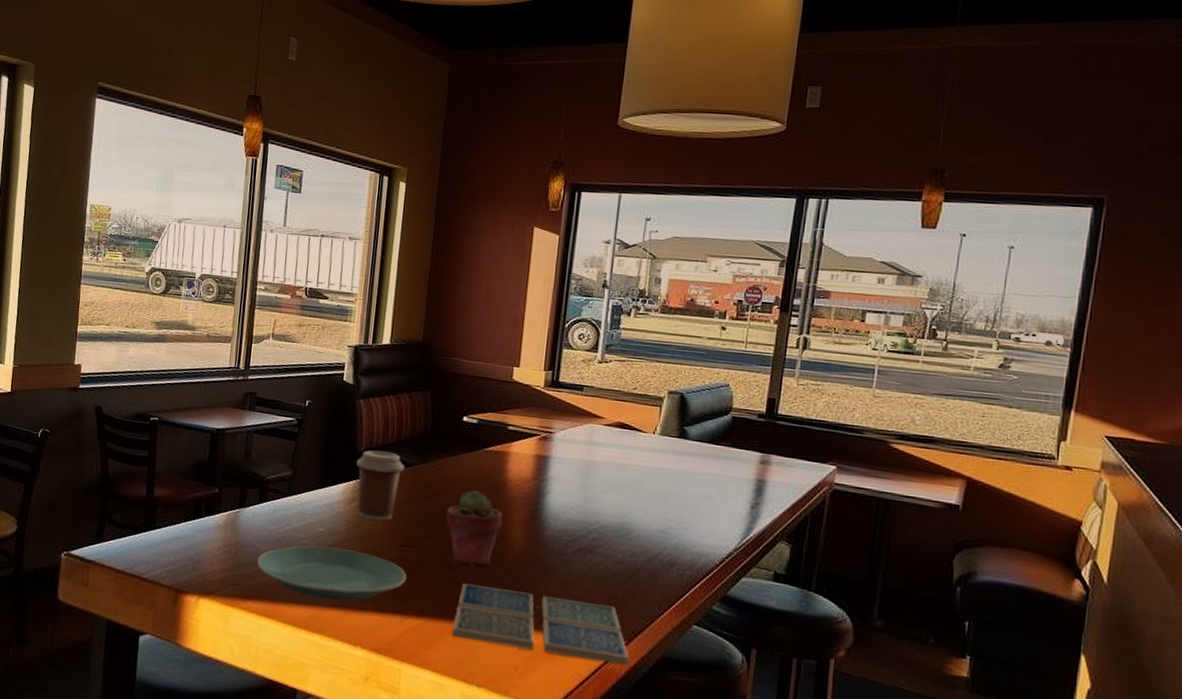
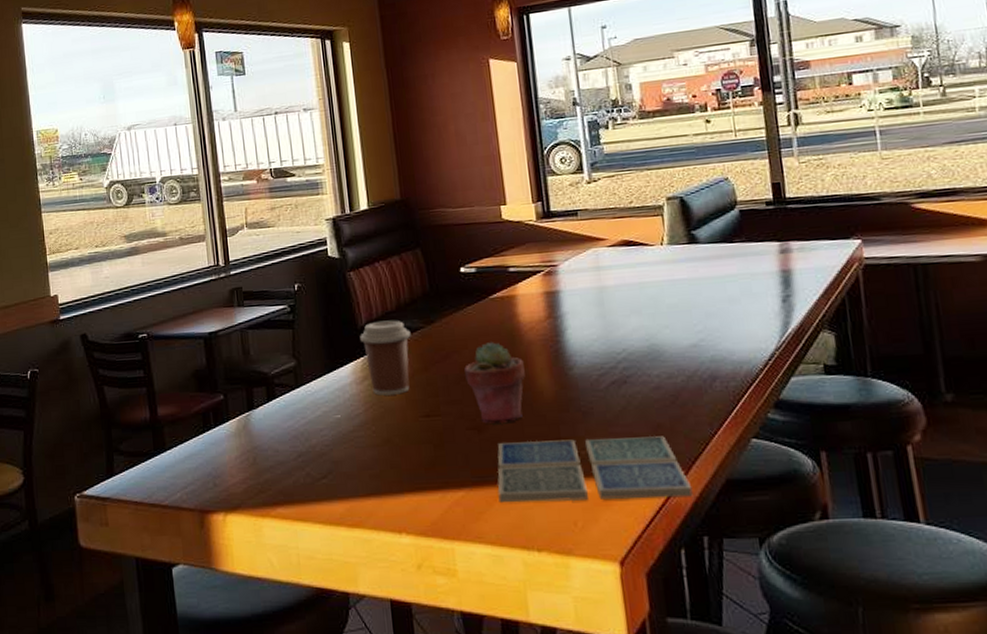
plate: present [257,545,407,601] -> none [278,431,438,491]

